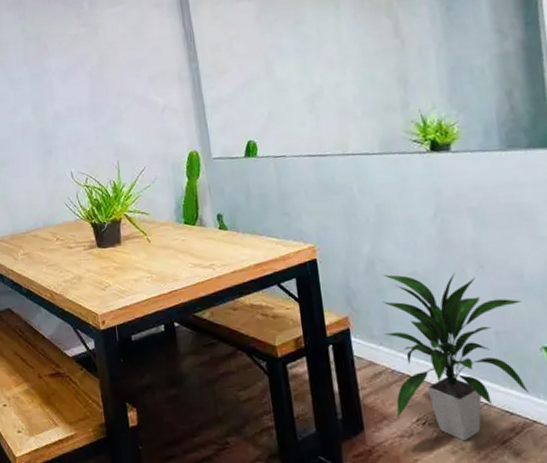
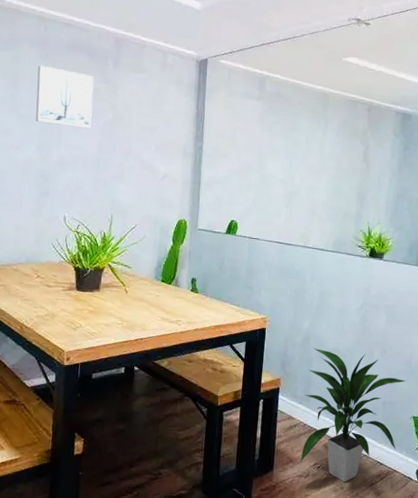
wall art: none [18,22,79,82] -> present [35,65,94,129]

